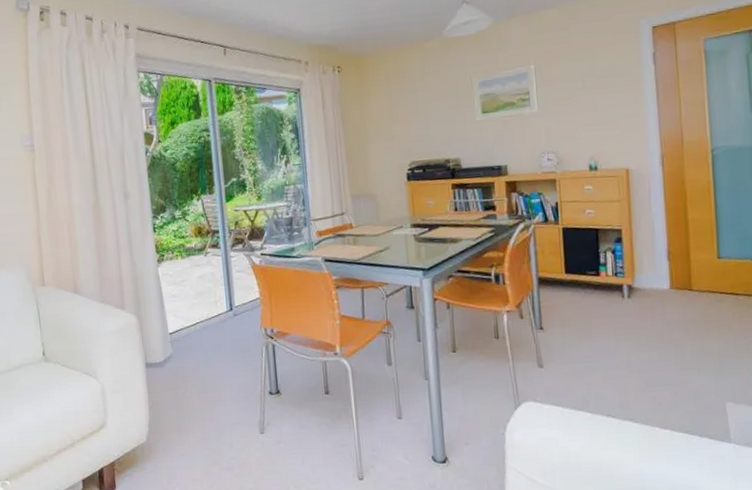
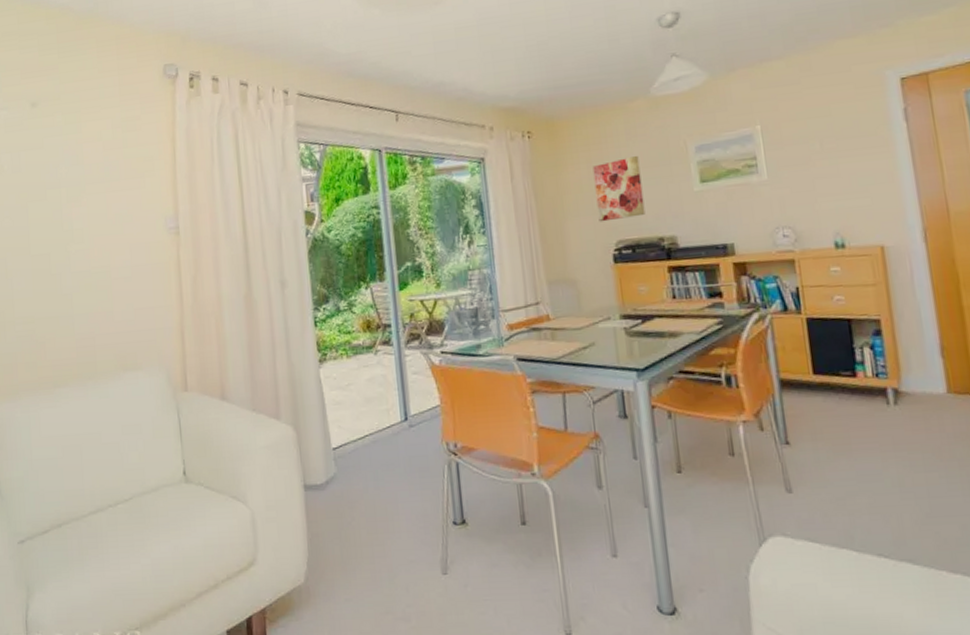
wall art: none [392,90,435,146] -> present [592,156,646,222]

